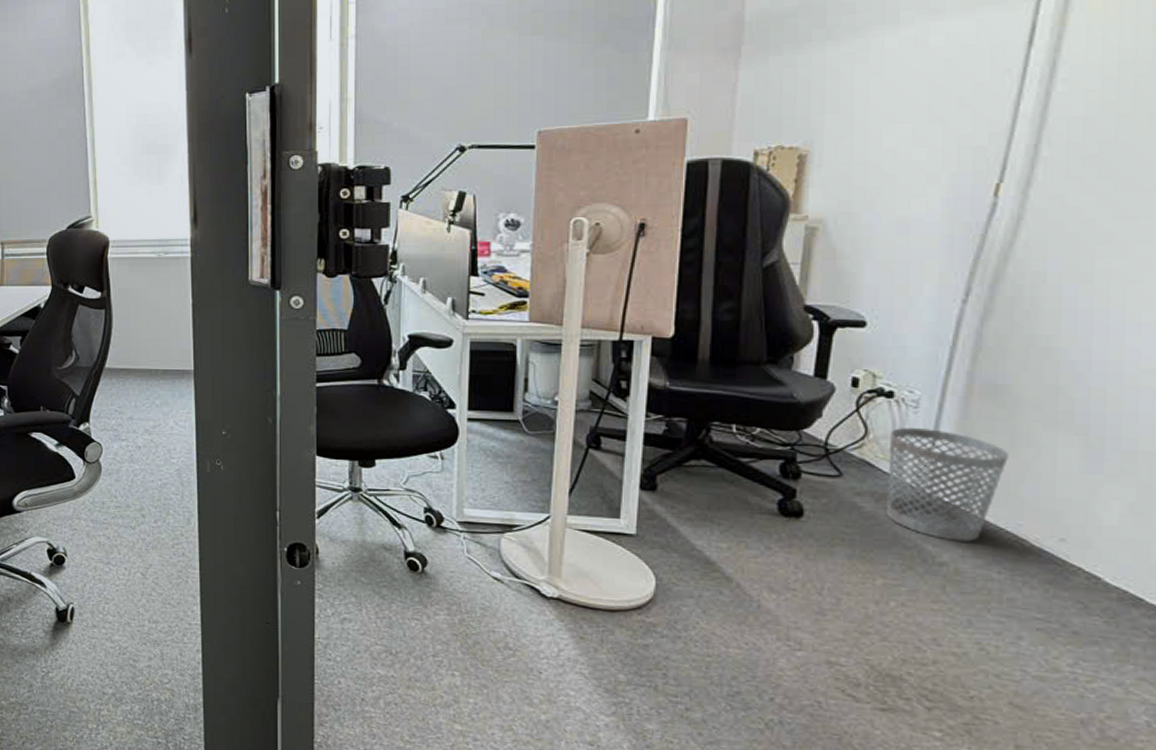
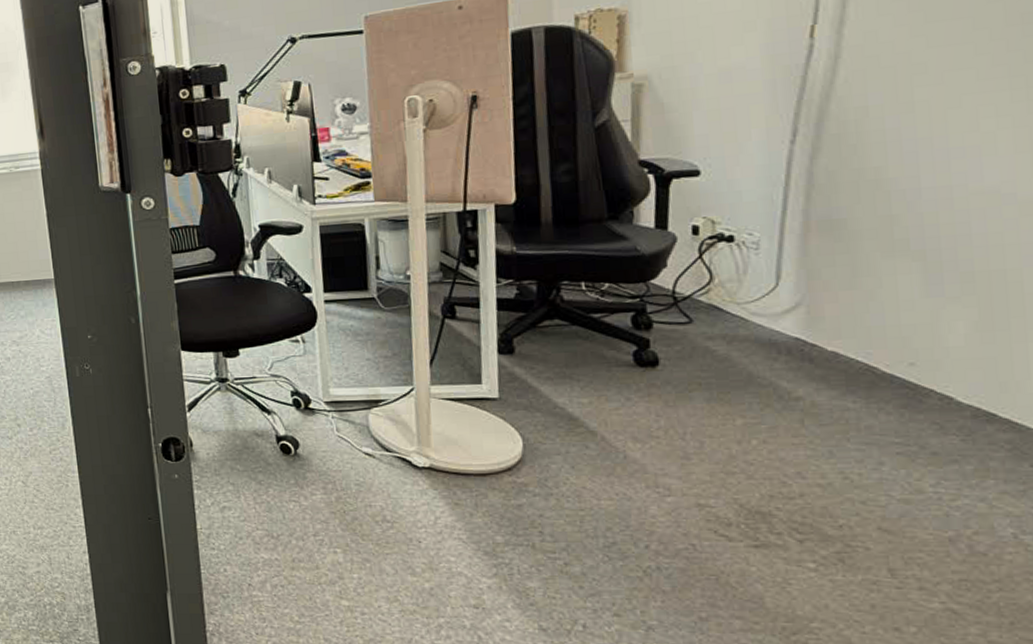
wastebasket: present [887,428,1008,542] -> none [735,268,851,375]

